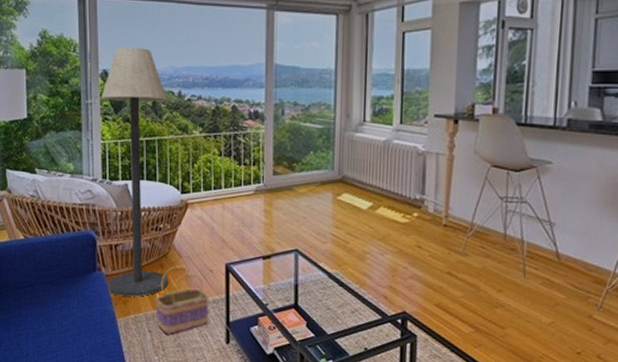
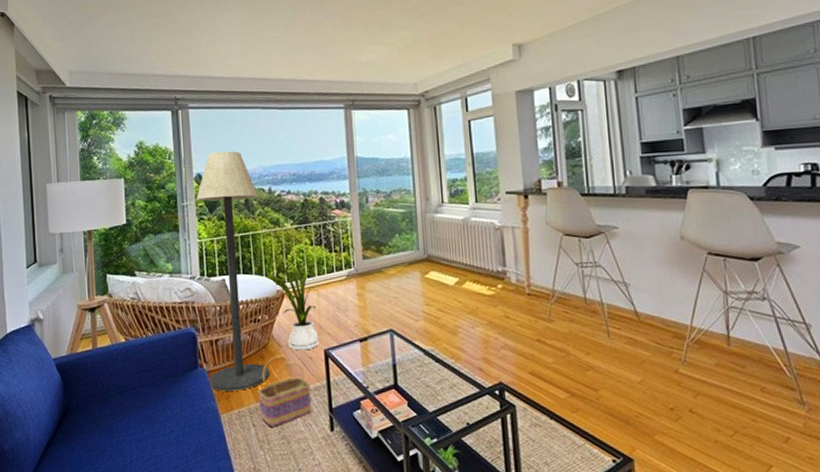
house plant: none [170,168,226,263] -> present [265,260,319,351]

